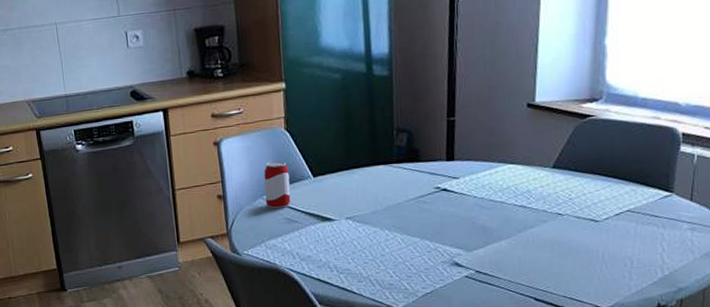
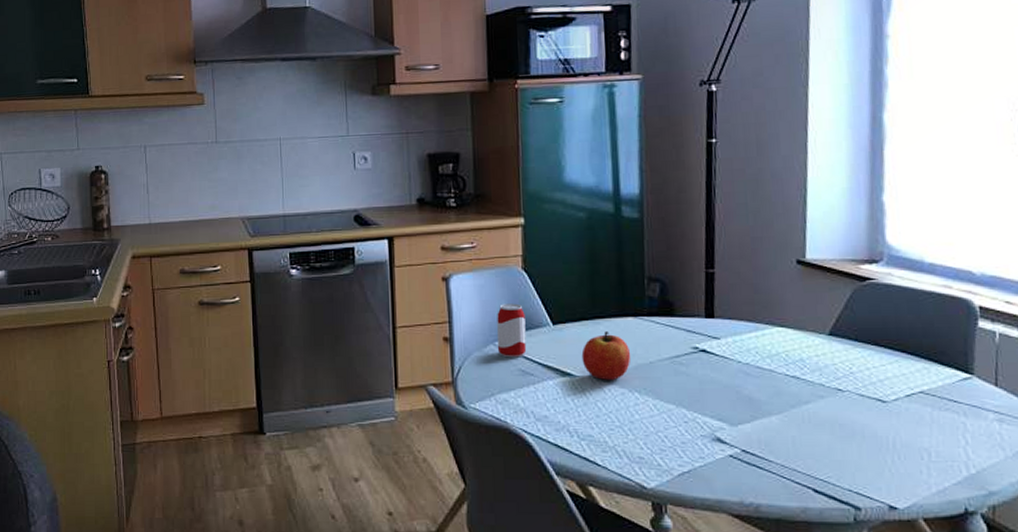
apple: none [339,179,382,222] -> present [581,331,631,380]

